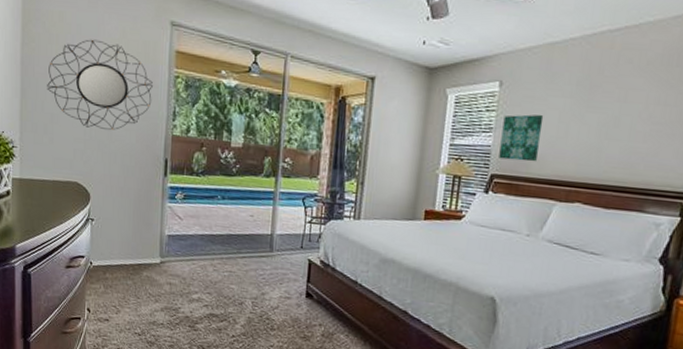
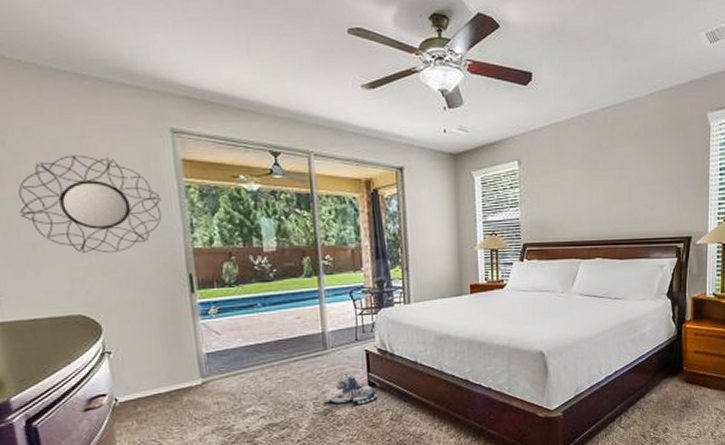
plush toy: none [262,279,313,315] -> present [324,374,378,405]
wall art: present [499,114,544,162] -> none [526,186,561,229]

